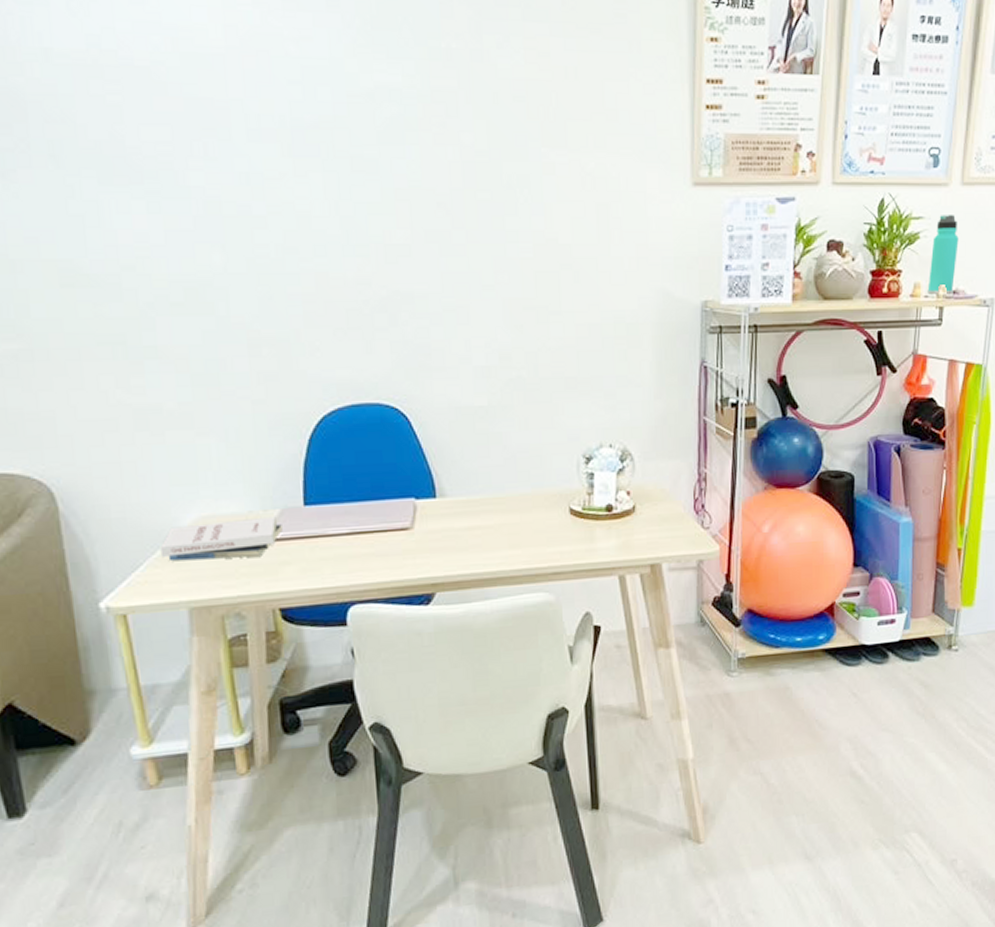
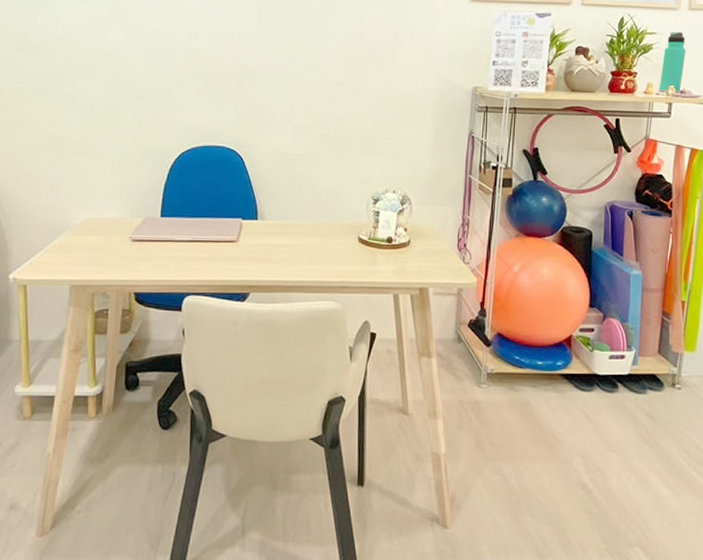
books: present [159,516,283,562] -> none [56,223,143,252]

